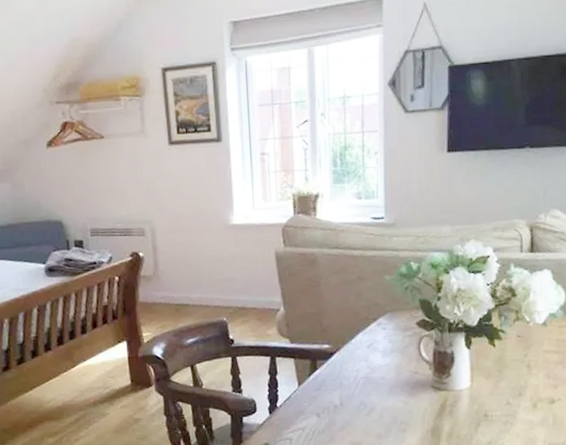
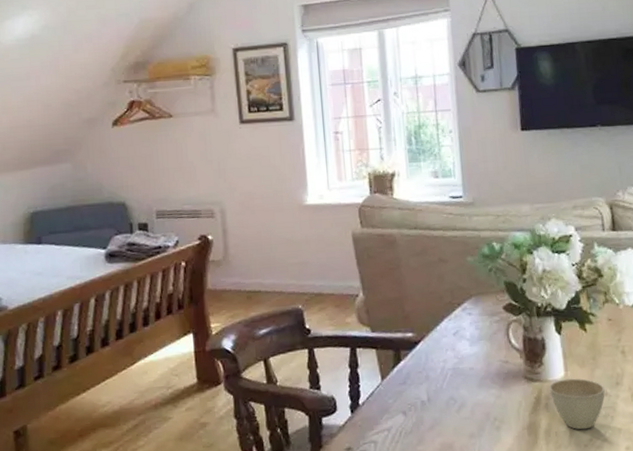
cup: none [455,388,507,434] -> present [550,378,605,430]

